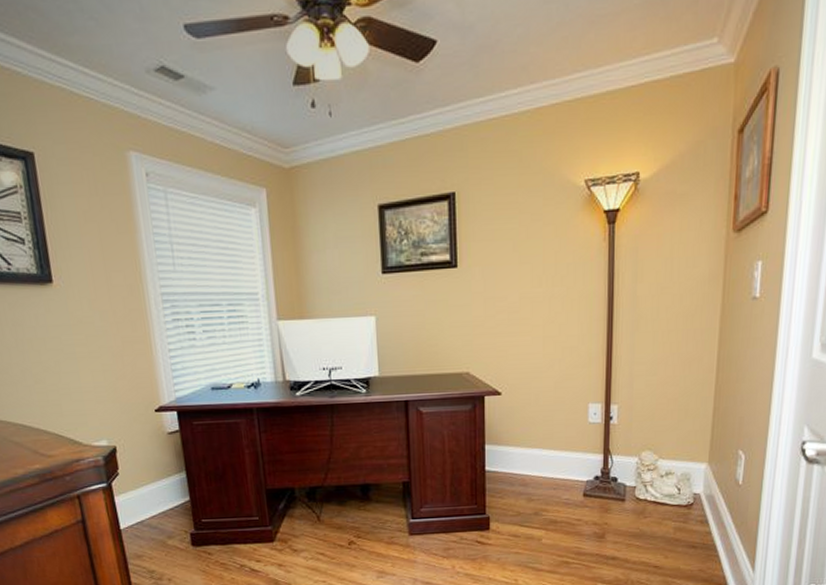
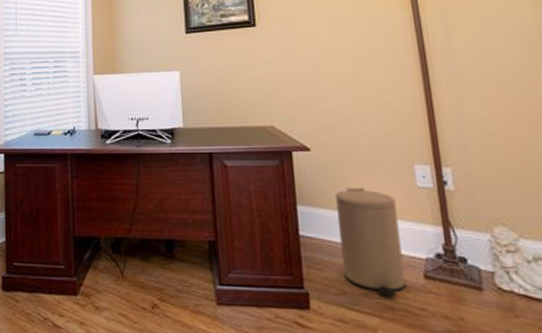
pedal bin: none [519,425,569,514] -> present [334,187,406,297]

